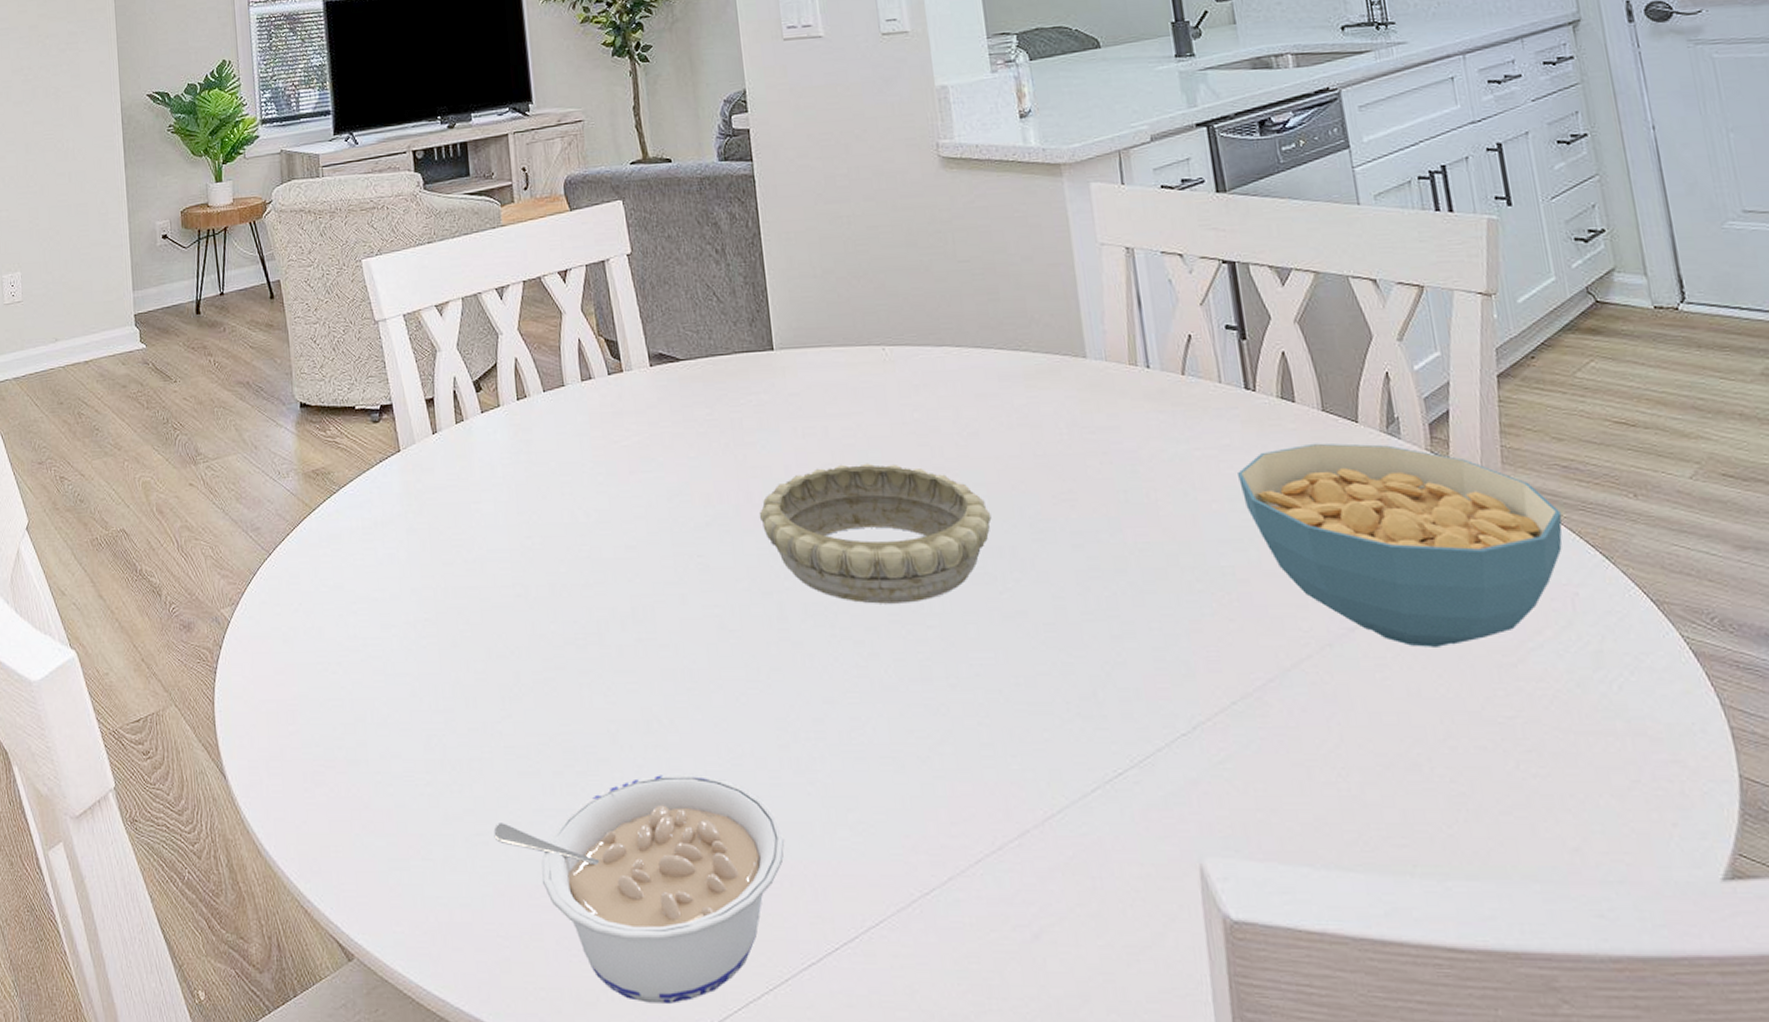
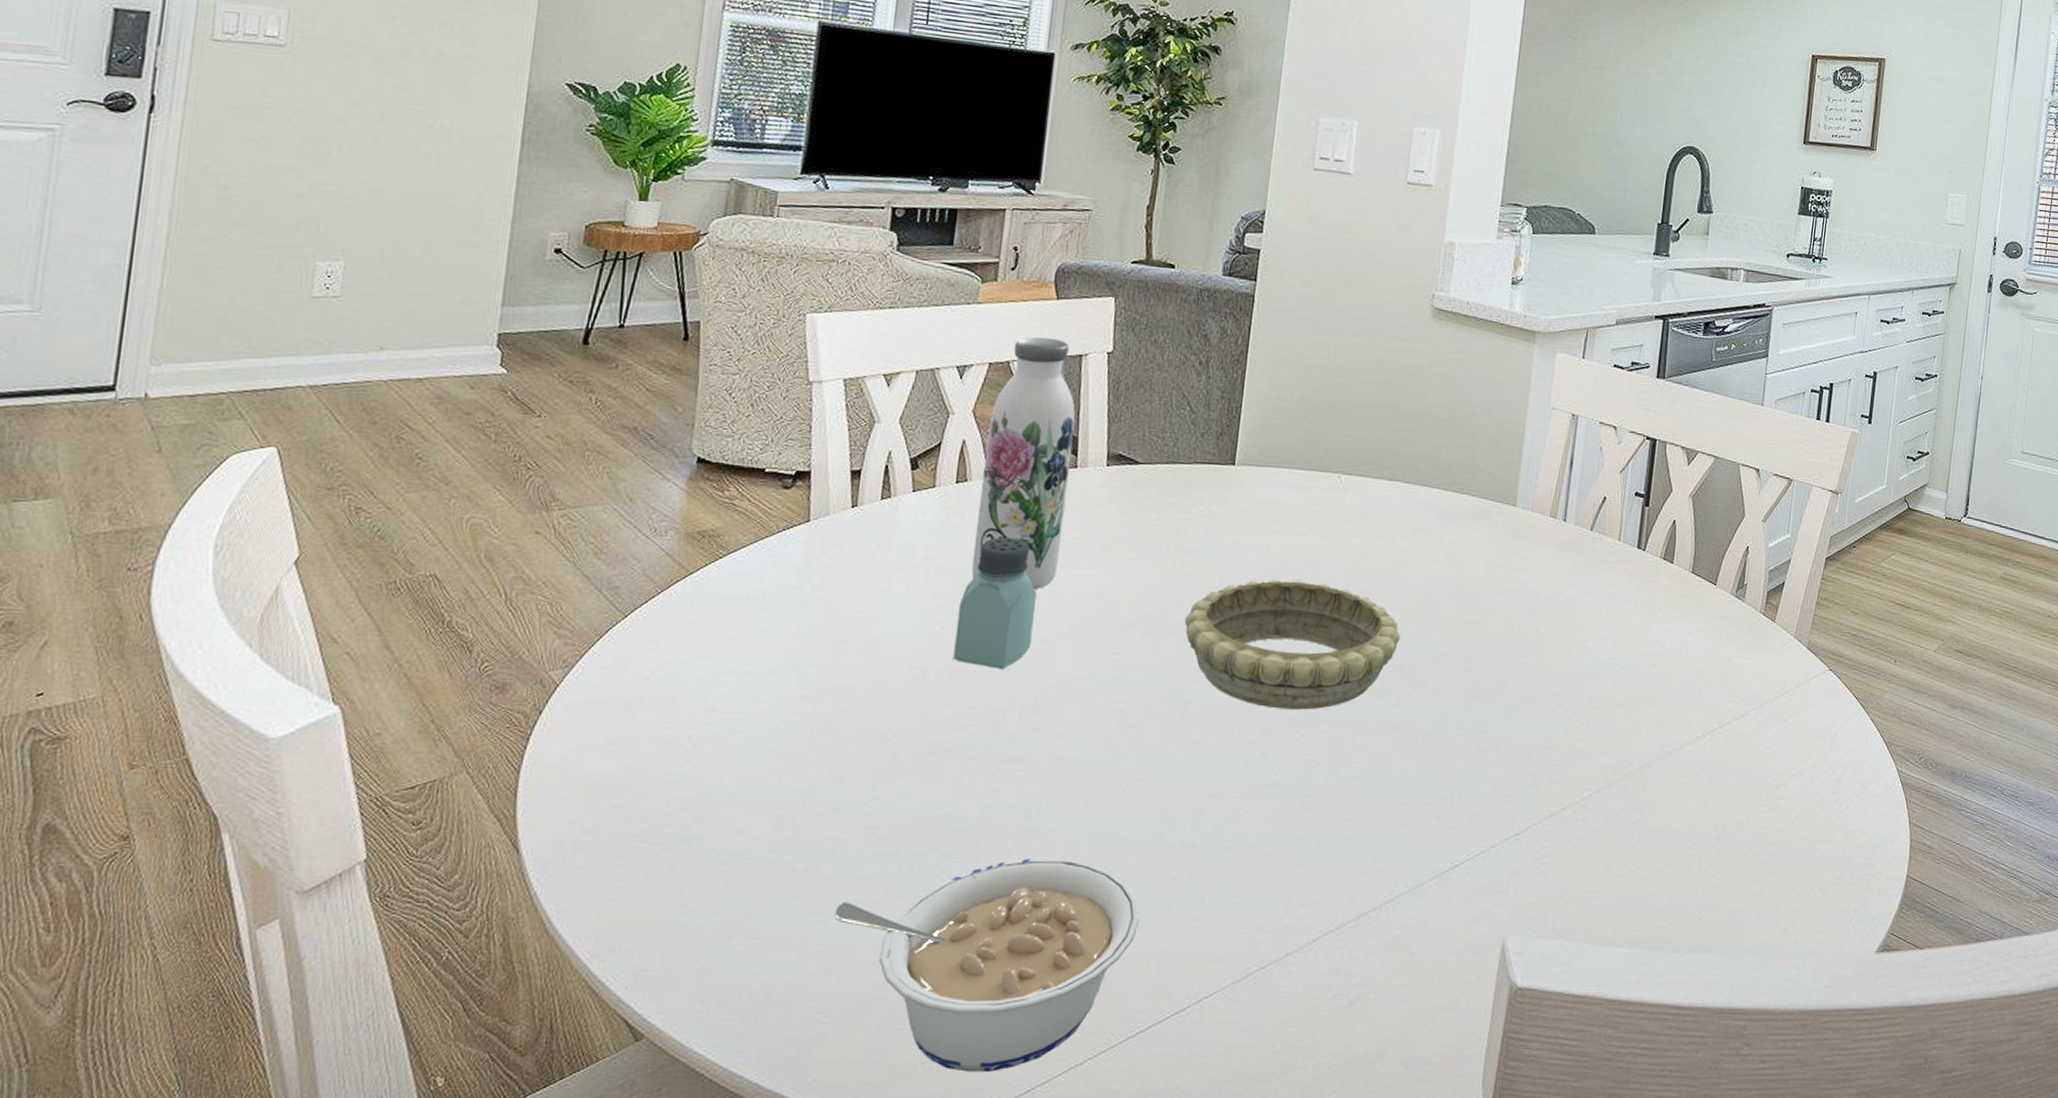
water bottle: none [534,248,626,498] -> present [971,337,1076,590]
saltshaker: none [543,447,617,580] -> present [952,537,1037,669]
cereal bowl: present [1238,443,1563,647] -> none [1613,599,1842,770]

